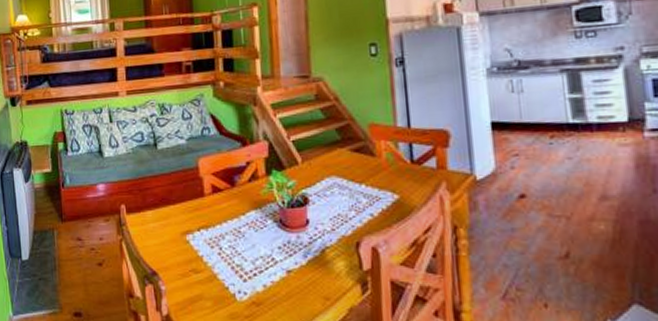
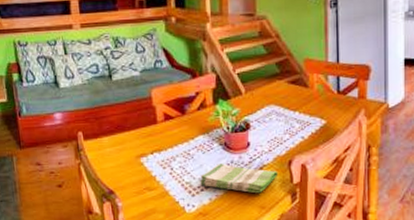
dish towel: none [252,242,345,281] -> present [200,162,279,194]

